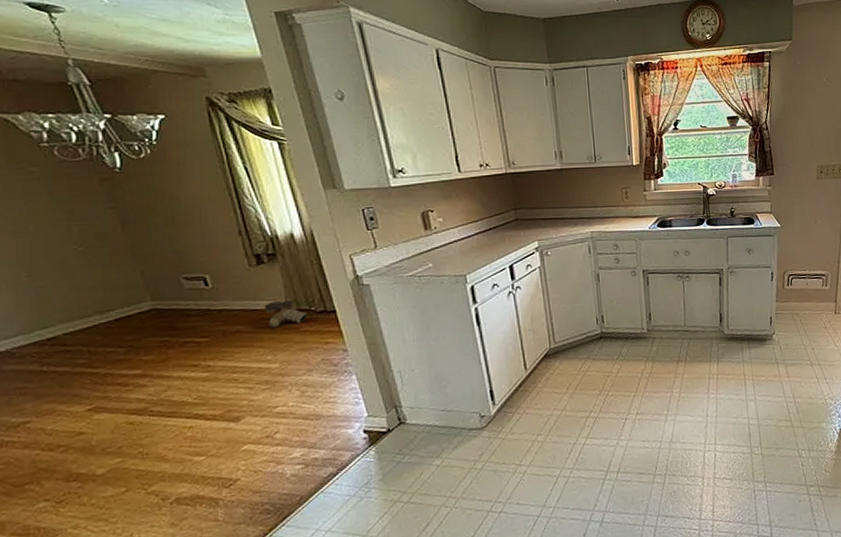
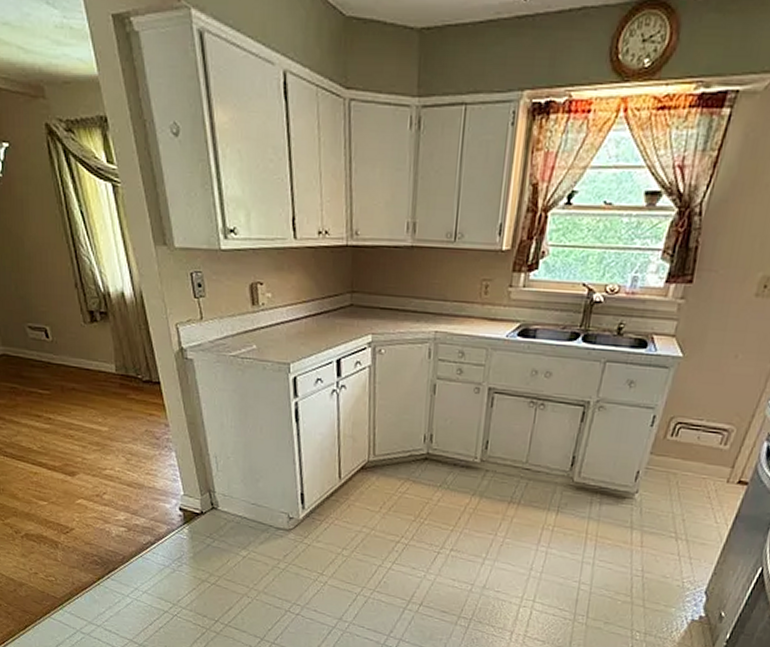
boots: present [265,299,308,328] -> none [97,362,135,391]

